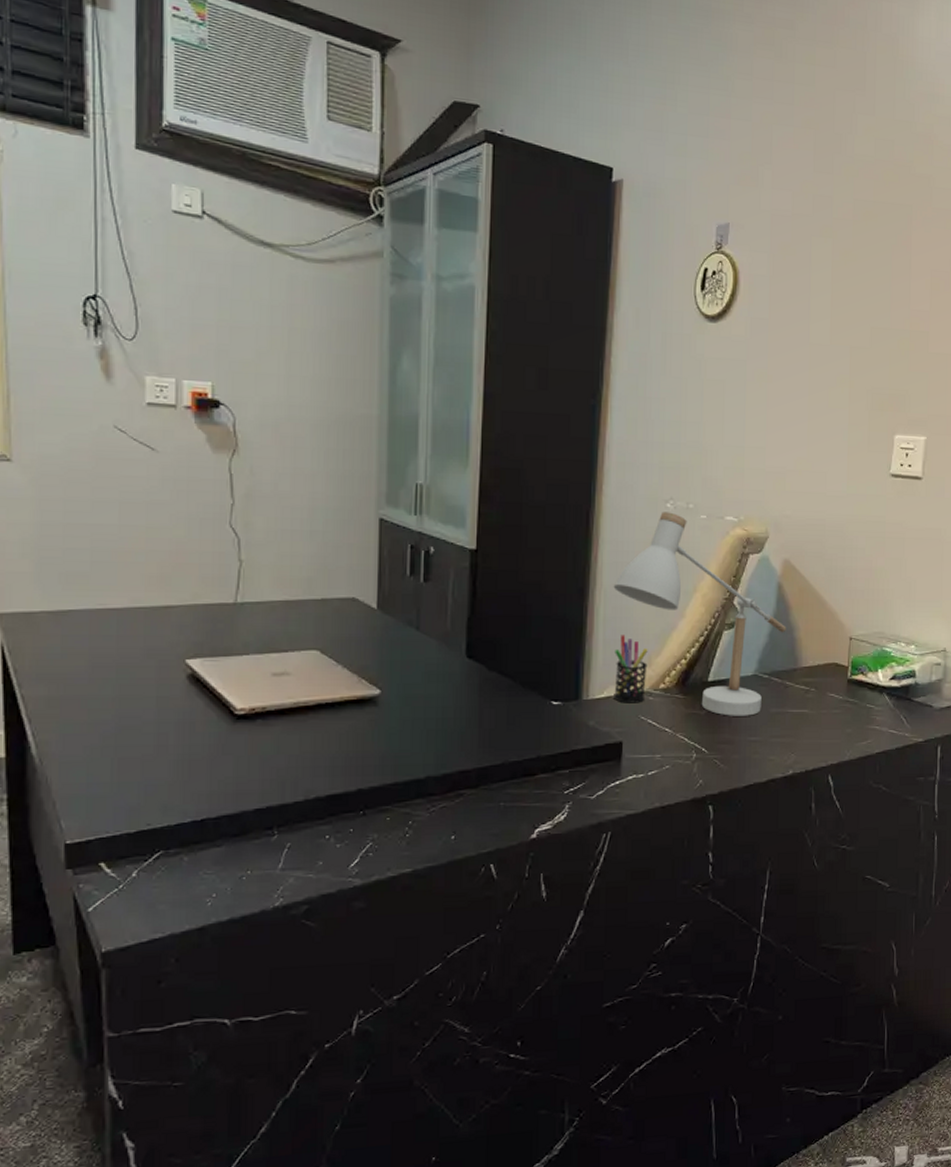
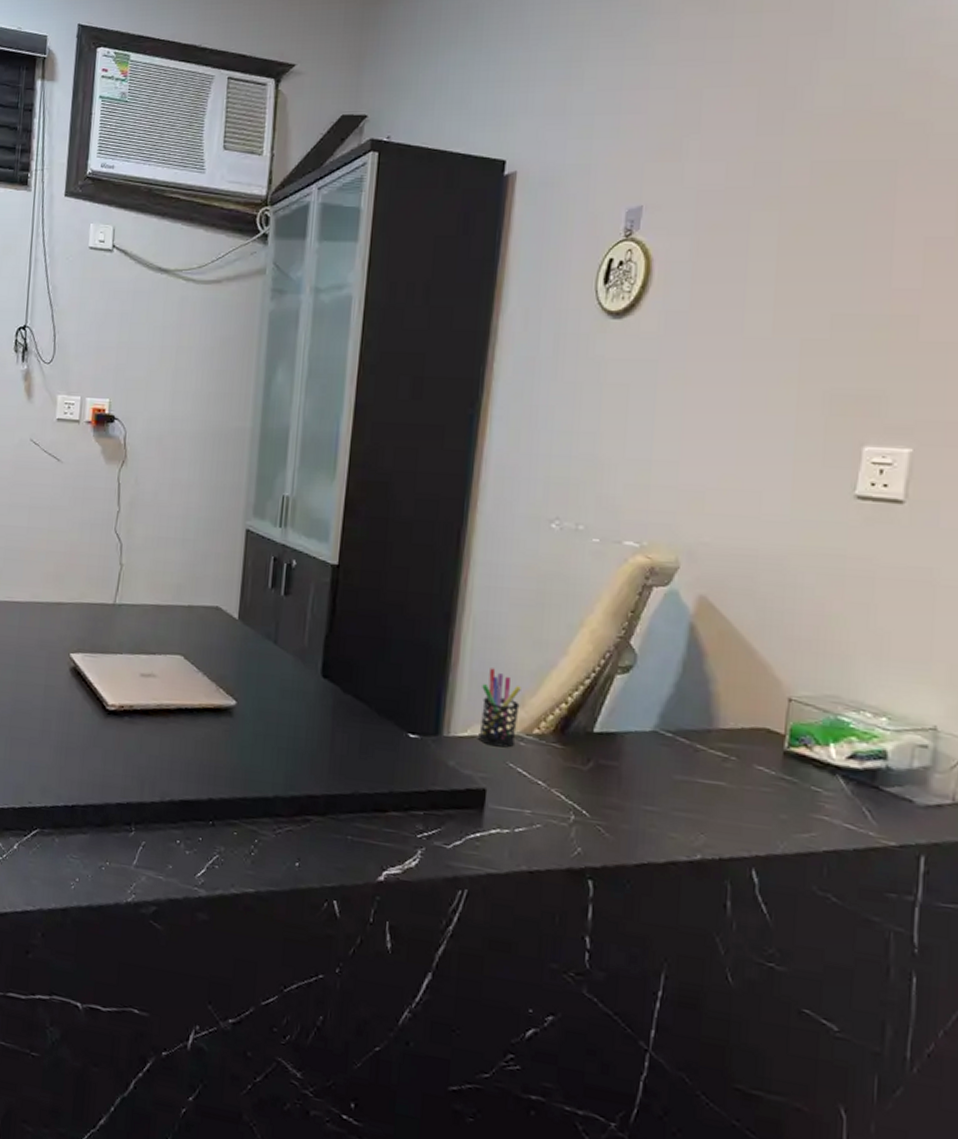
desk lamp: present [613,512,786,716] -> none [484,533,699,780]

